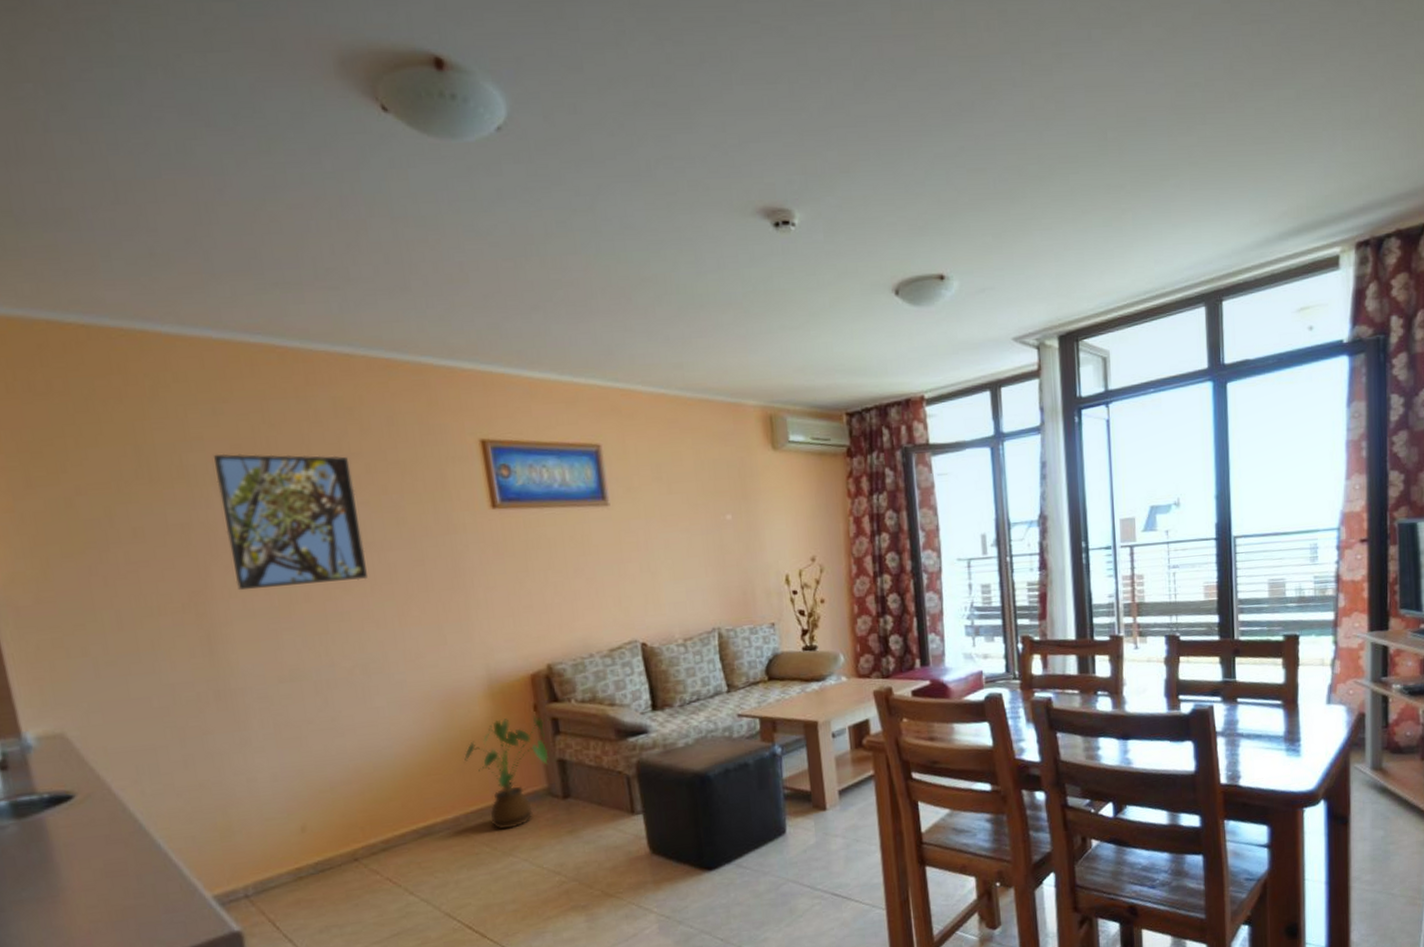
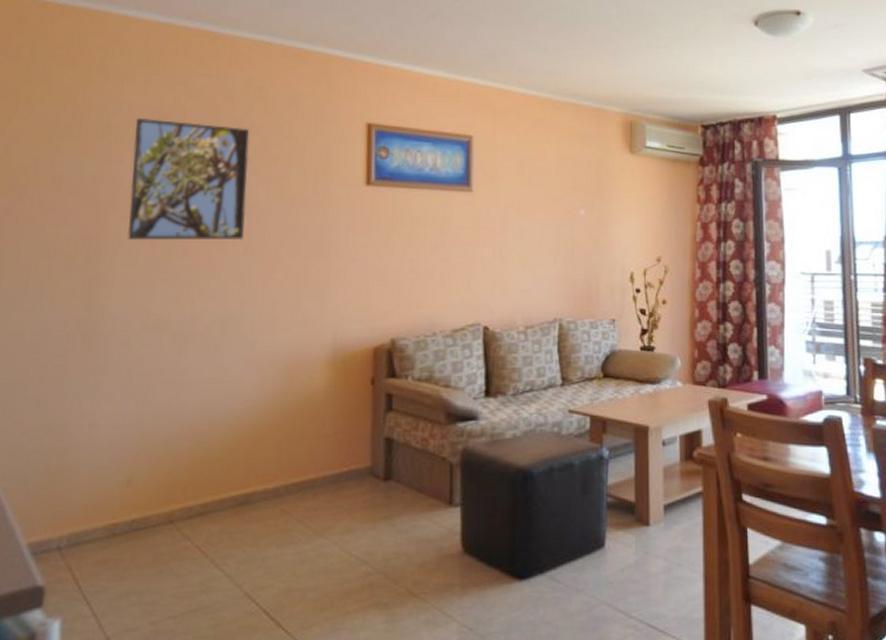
house plant: present [463,715,549,830] -> none [294,389,379,507]

